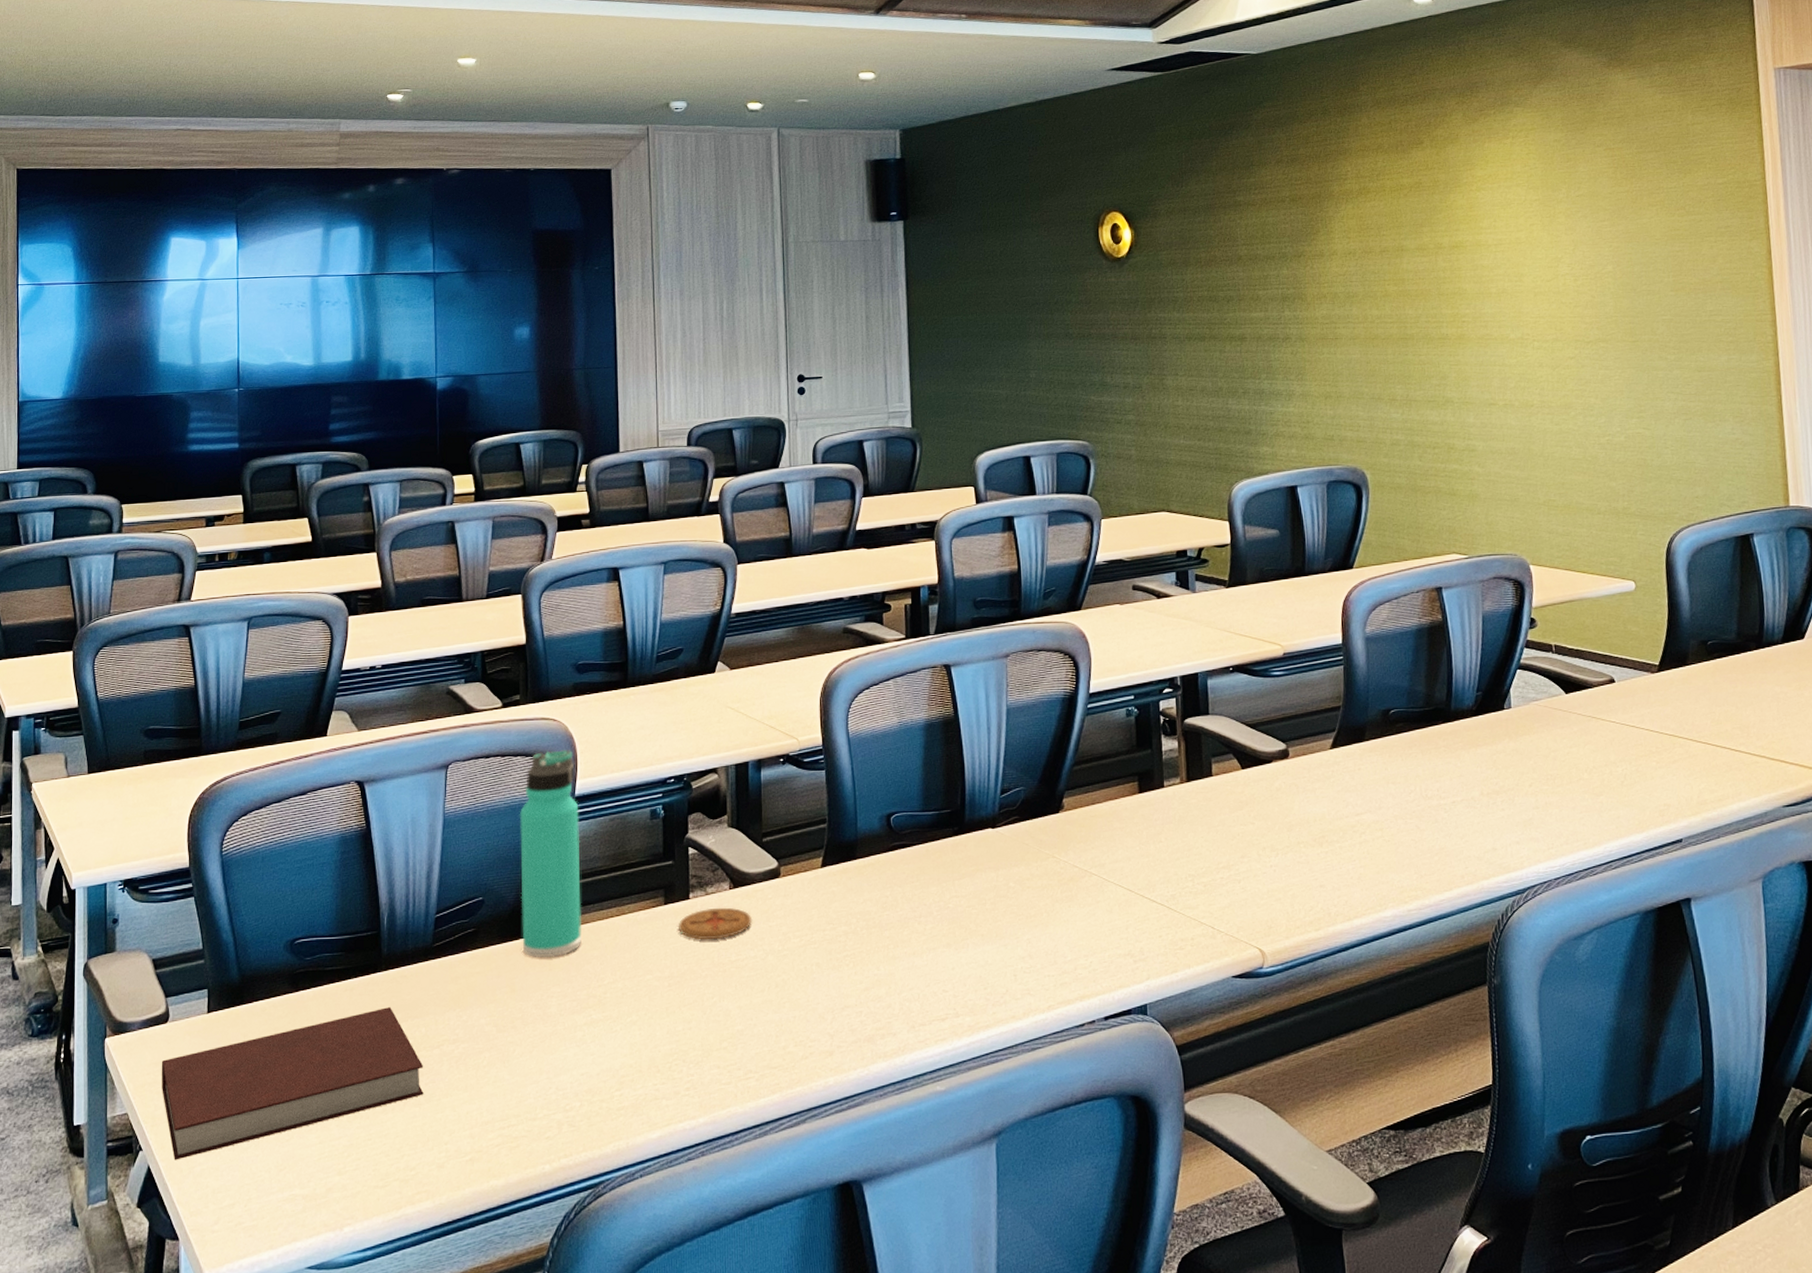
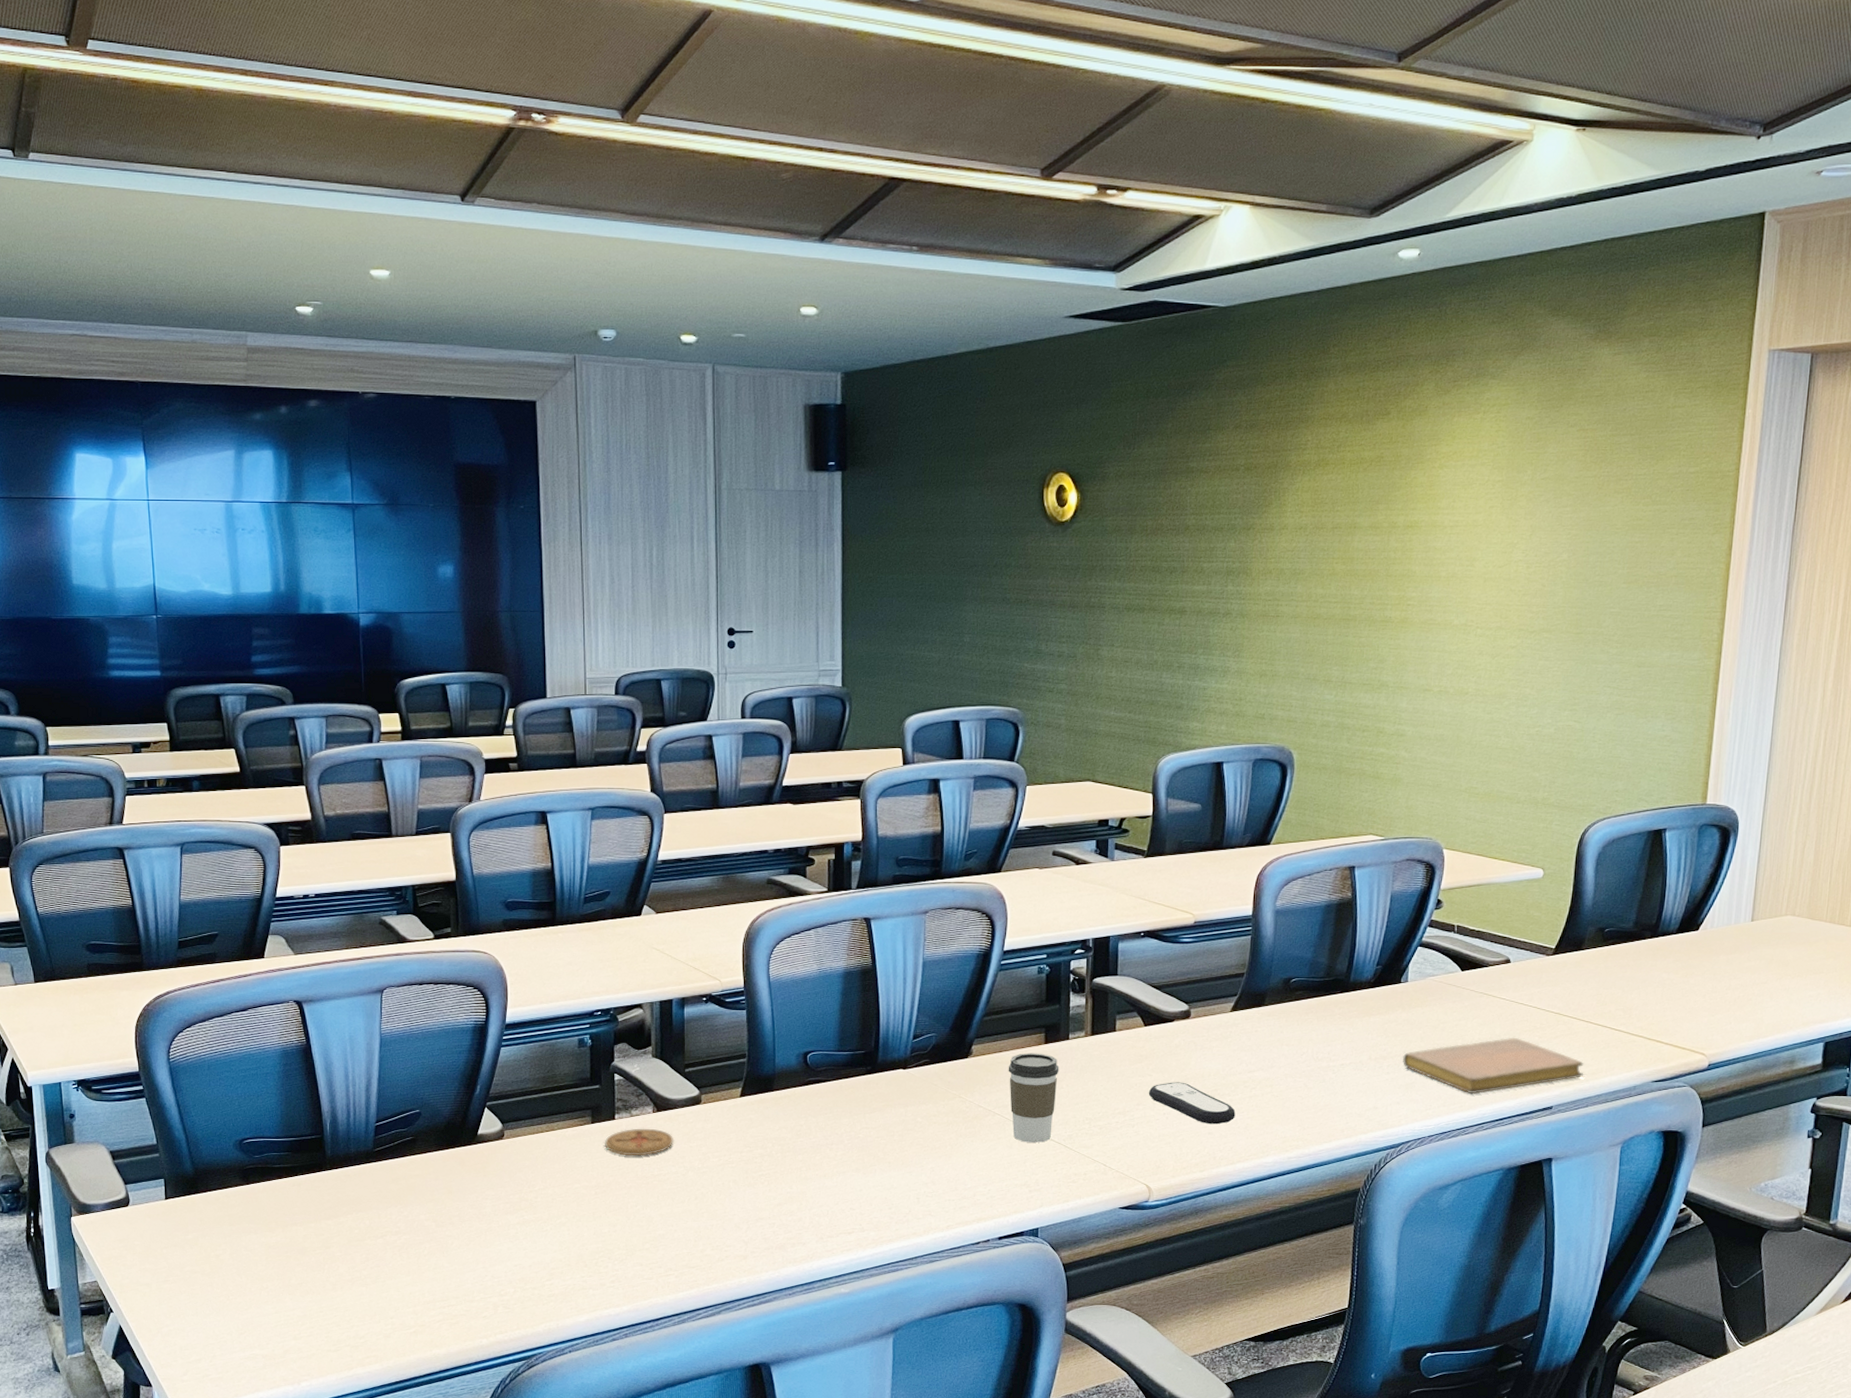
notebook: present [161,1007,424,1160] -> none [125,1201,370,1322]
thermos bottle: present [519,749,583,957] -> none [452,980,515,1164]
coffee cup: none [1102,804,1157,905] -> present [1008,1053,1059,1143]
remote control: none [1252,829,1347,876] -> present [1148,1082,1236,1125]
notebook: none [1516,764,1709,828] -> present [1403,1038,1584,1094]

